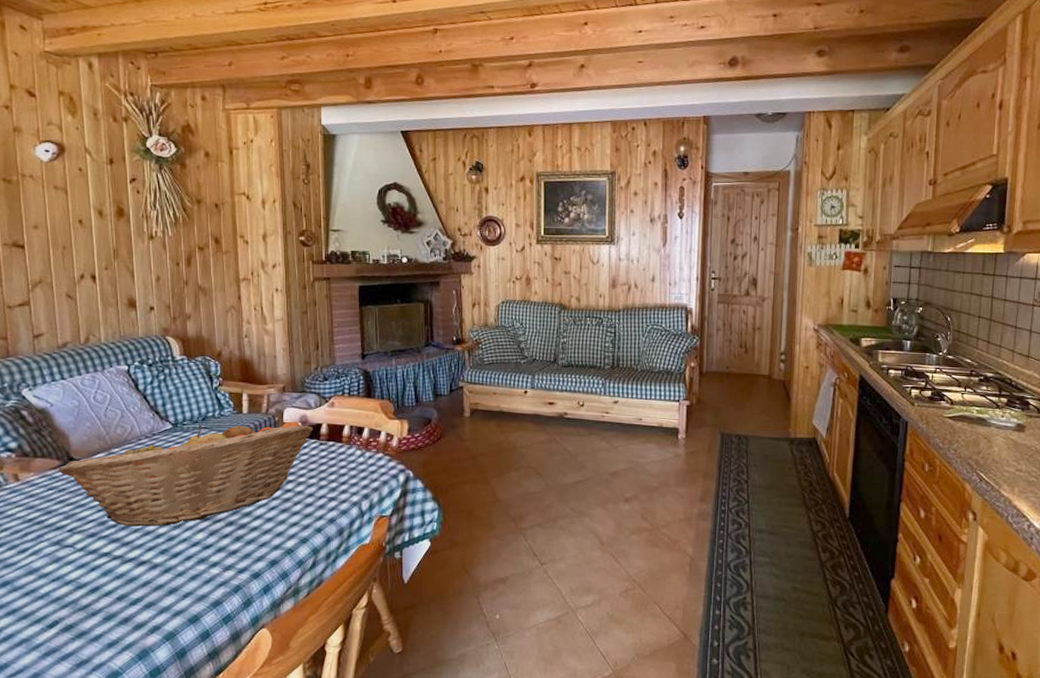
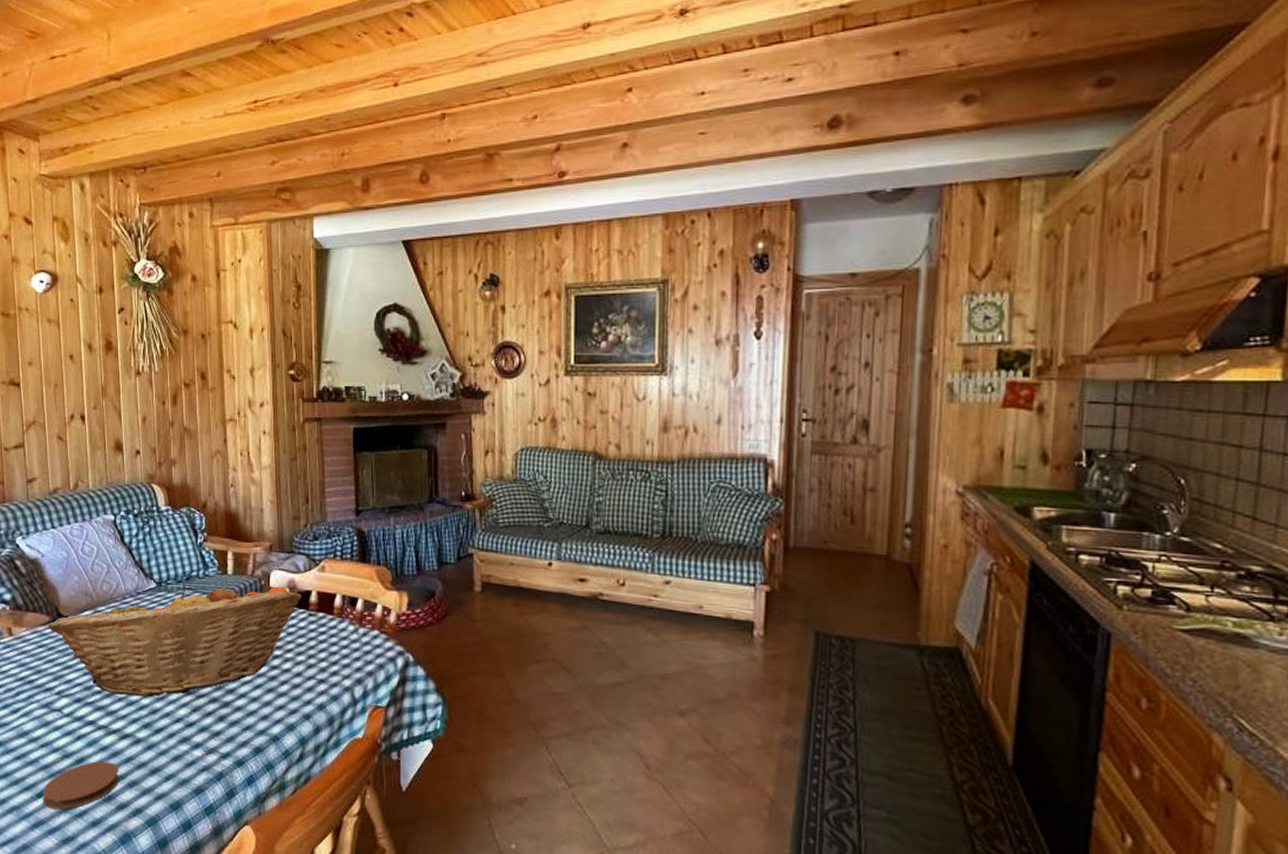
coaster: none [54,588,137,637] -> present [42,761,120,810]

